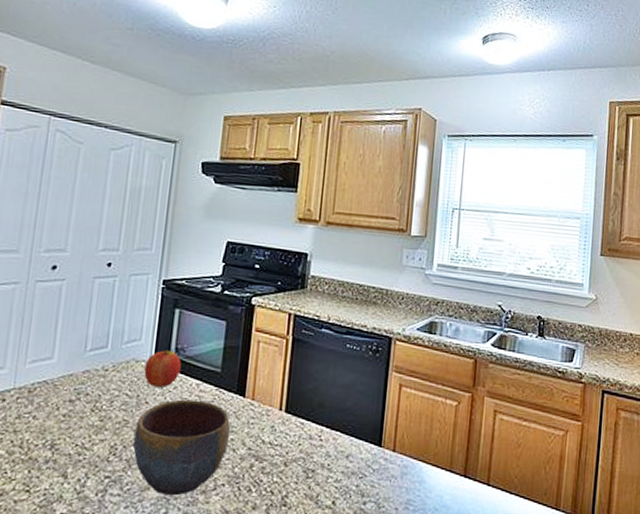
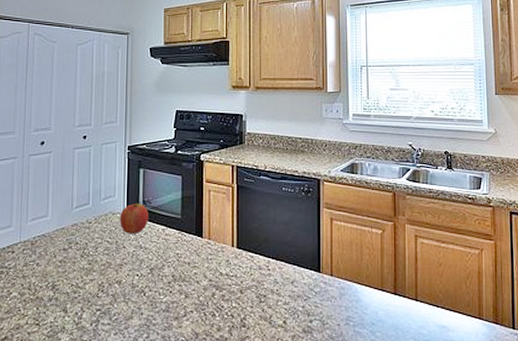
bowl: present [133,399,231,496] -> none [117,242,194,323]

